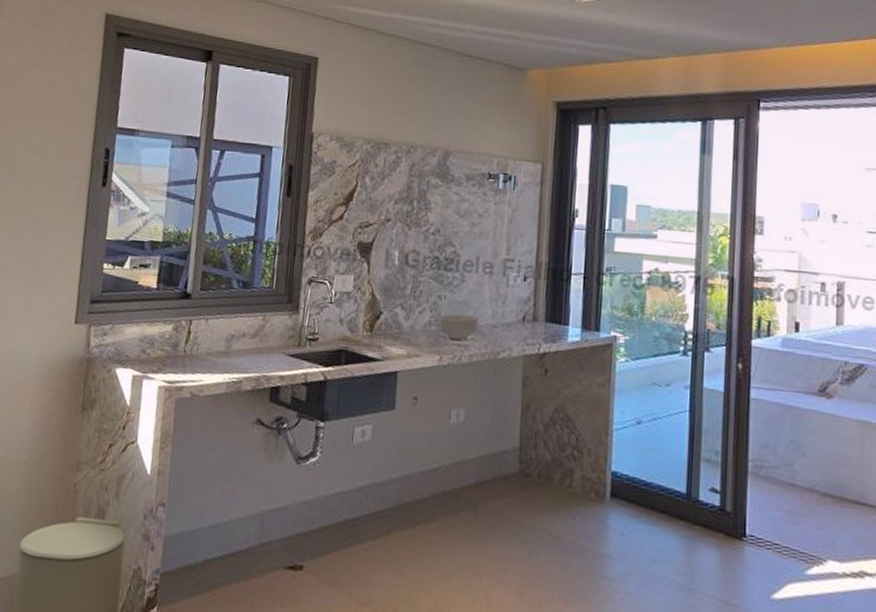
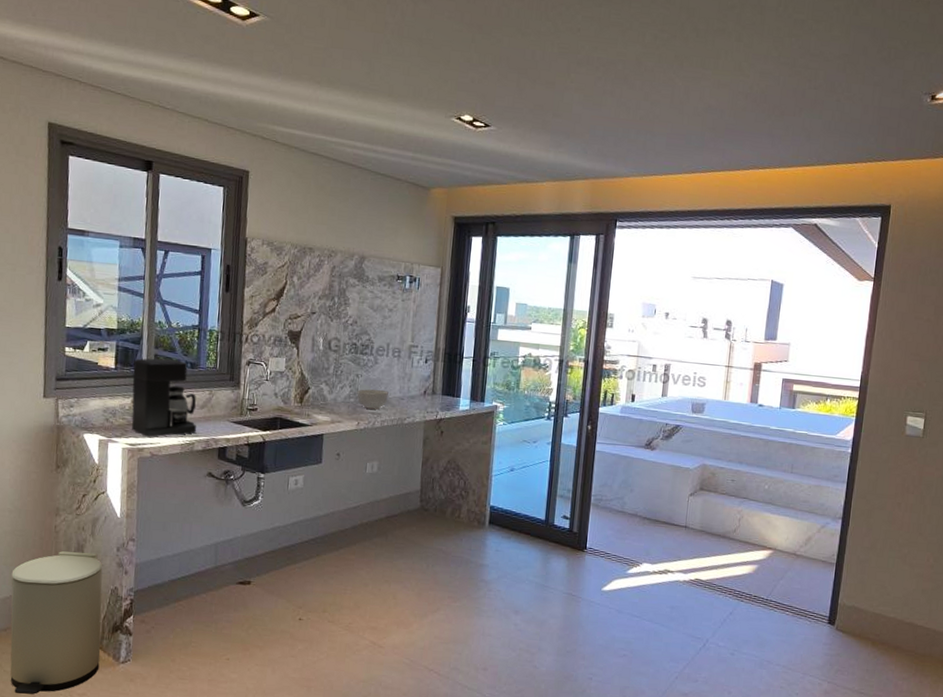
coffee maker: none [170,276,248,373] -> present [131,358,197,437]

